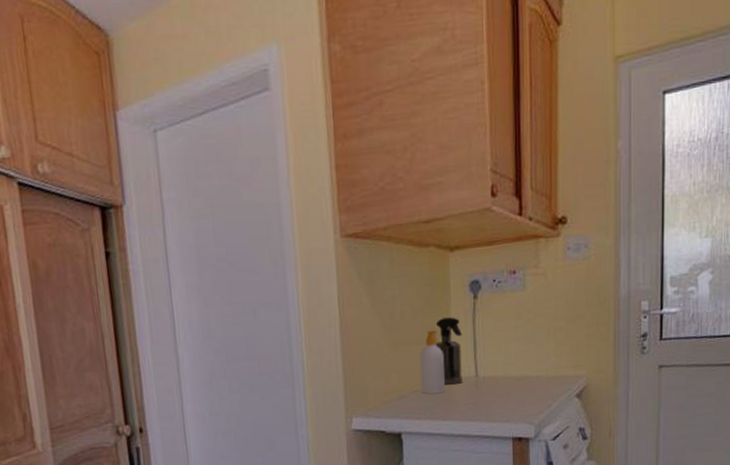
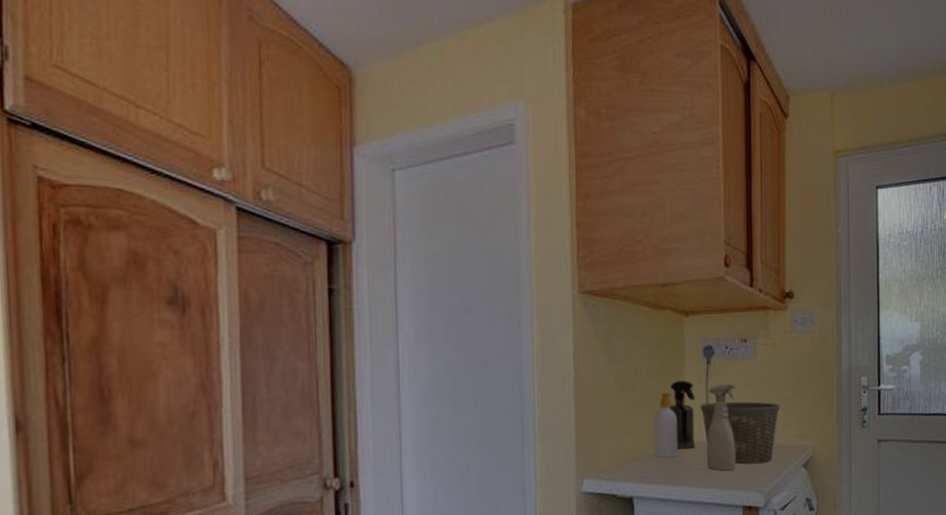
basket: none [467,334,553,397] -> present [700,401,781,464]
spray bottle: none [474,317,505,405] -> present [706,384,736,471]

